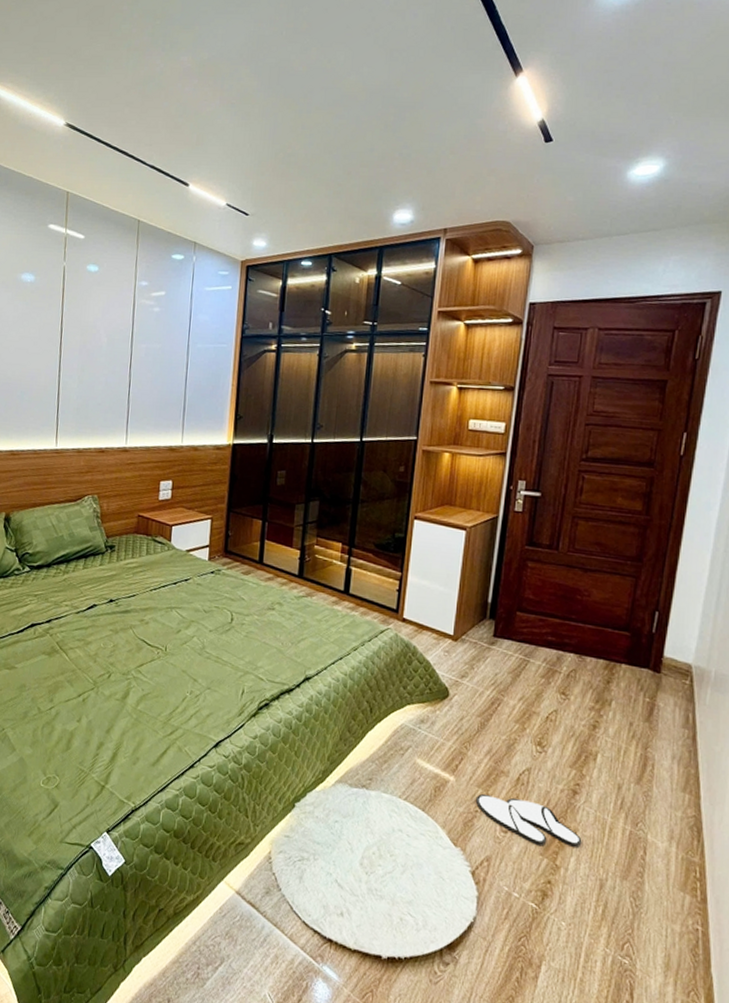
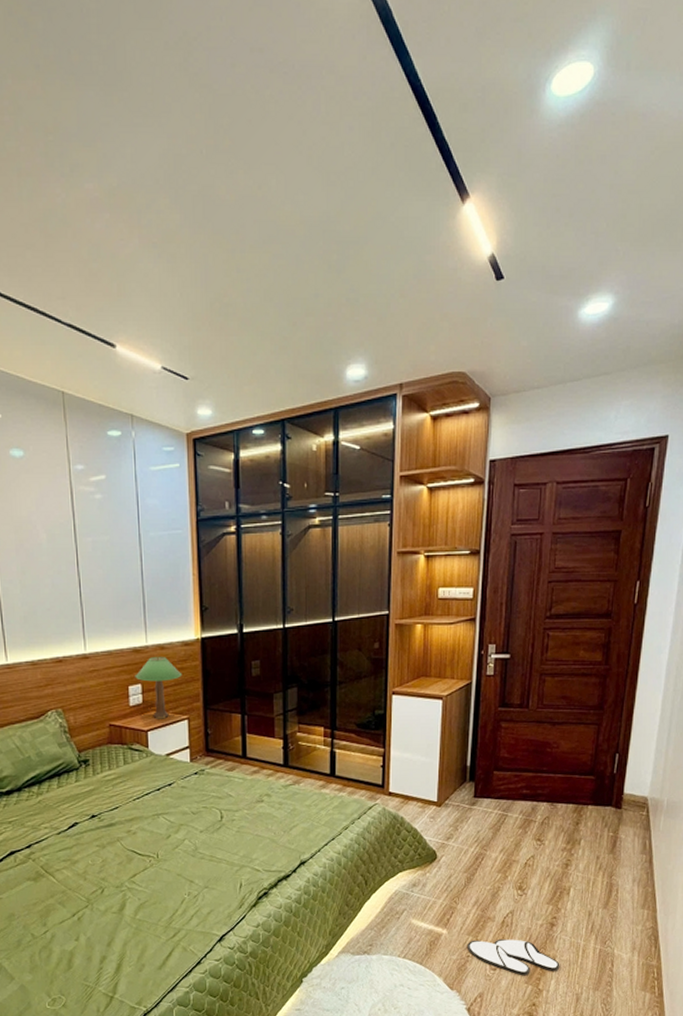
table lamp: none [167,456,211,516] -> present [135,656,183,719]

